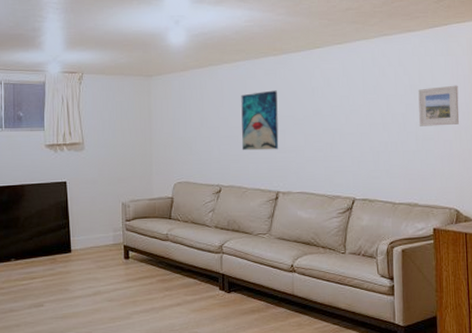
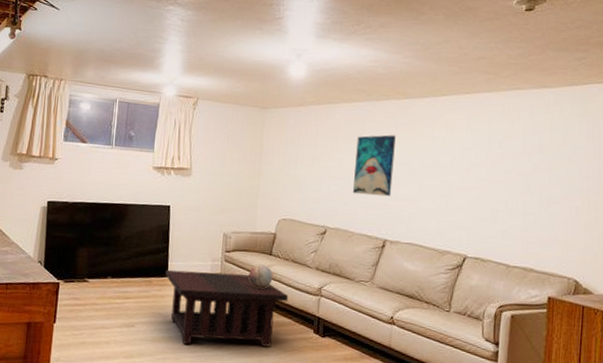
coffee table: none [69,240,192,317] -> present [165,269,289,347]
decorative orb: none [151,229,175,253] -> present [248,264,273,289]
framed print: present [418,85,460,126] -> none [544,148,592,191]

